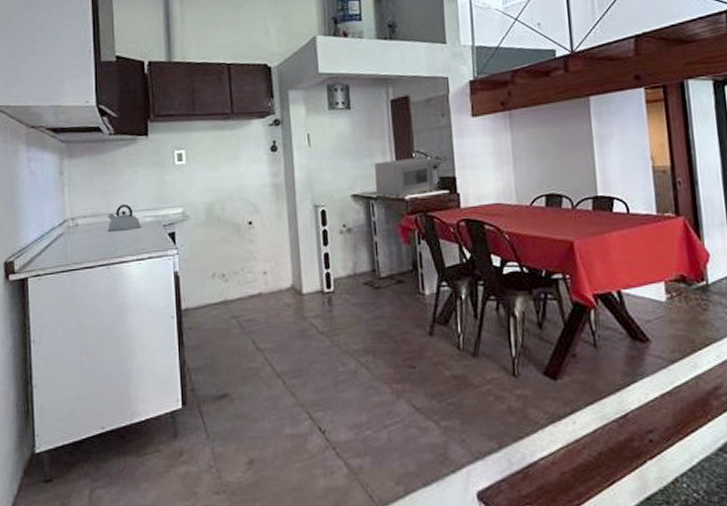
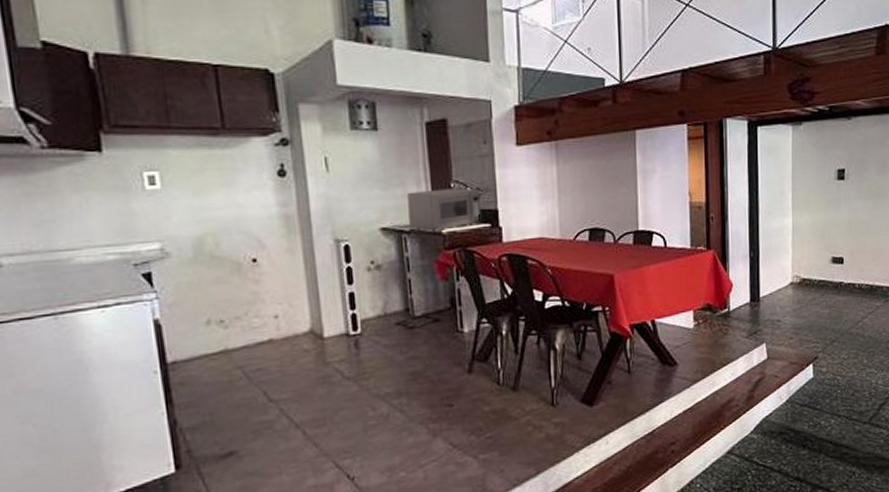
kettle: present [107,204,141,233] -> none [48,238,101,275]

